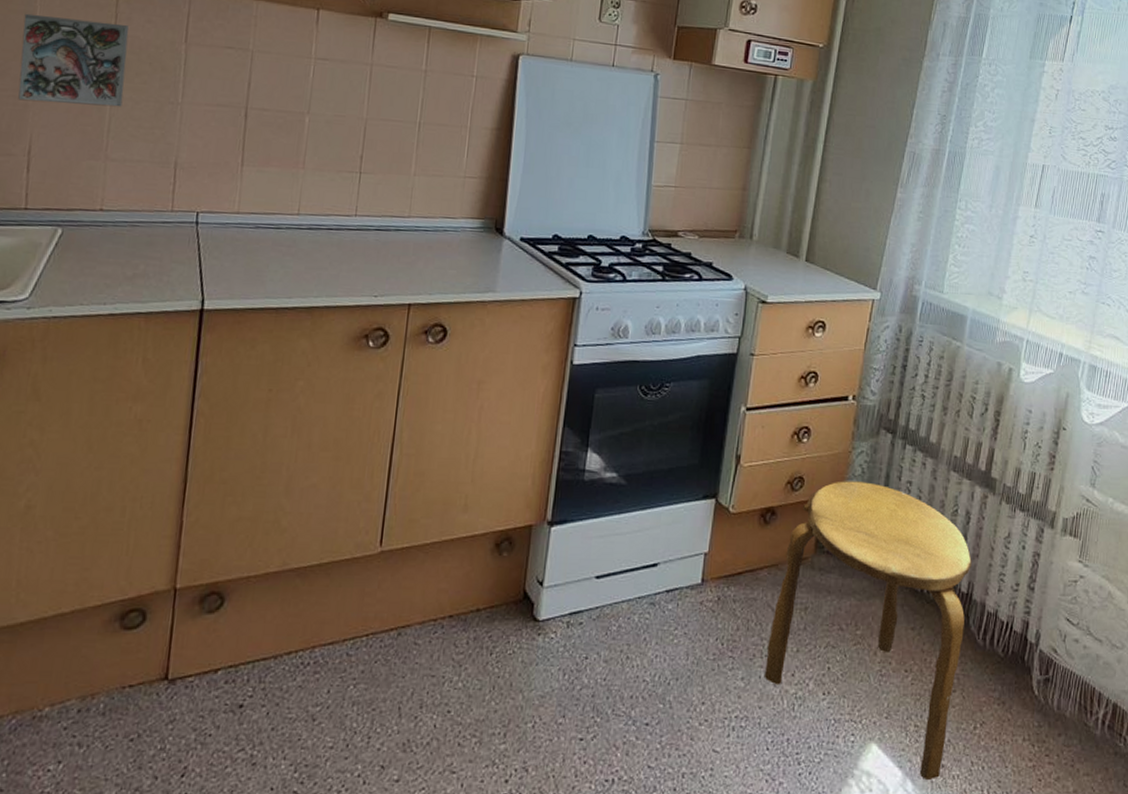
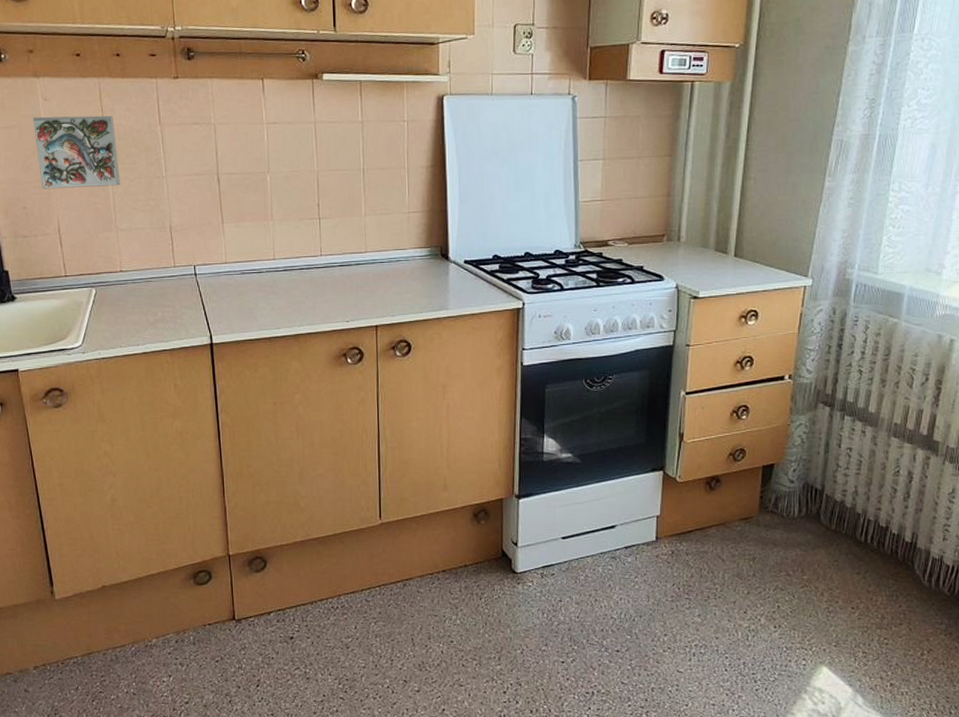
stool: present [764,481,972,780] -> none [718,450,915,695]

